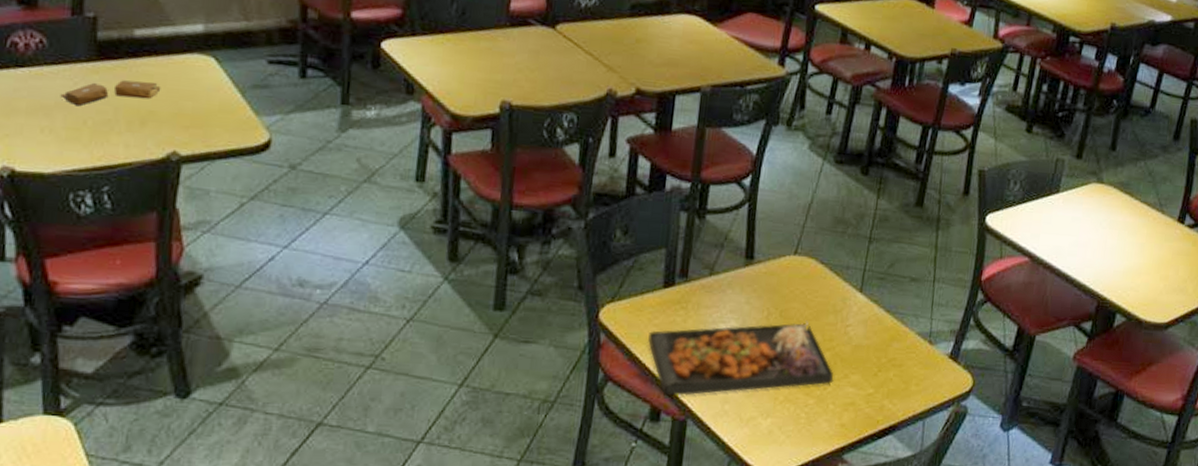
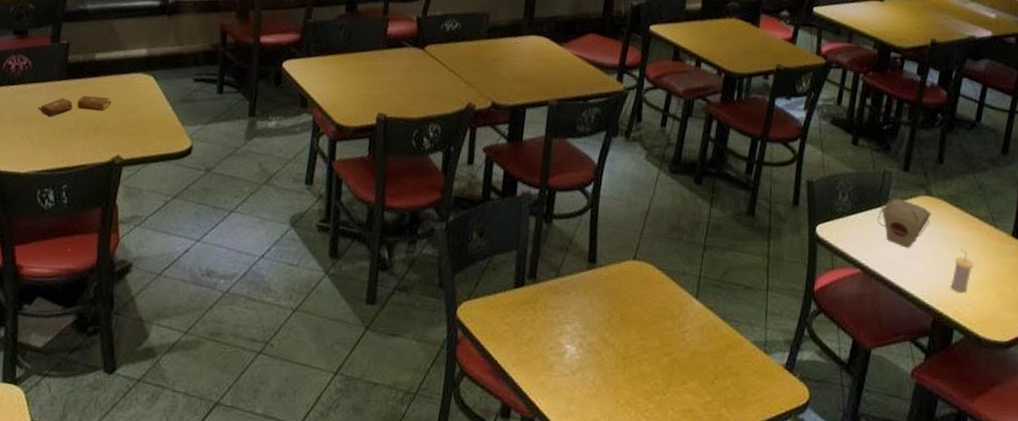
food tray: present [648,321,834,396] -> none [500,325,672,394]
takeout container: none [1048,186,1101,236] -> present [878,198,931,248]
beverage cup: none [1116,235,1140,278] -> present [950,249,974,293]

